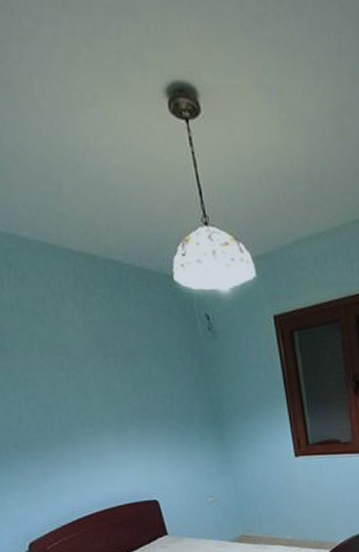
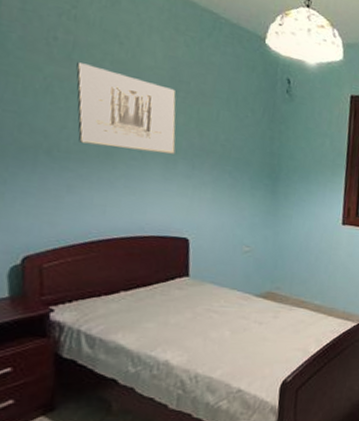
wall art: none [11,351,122,430] -> present [76,62,176,154]

